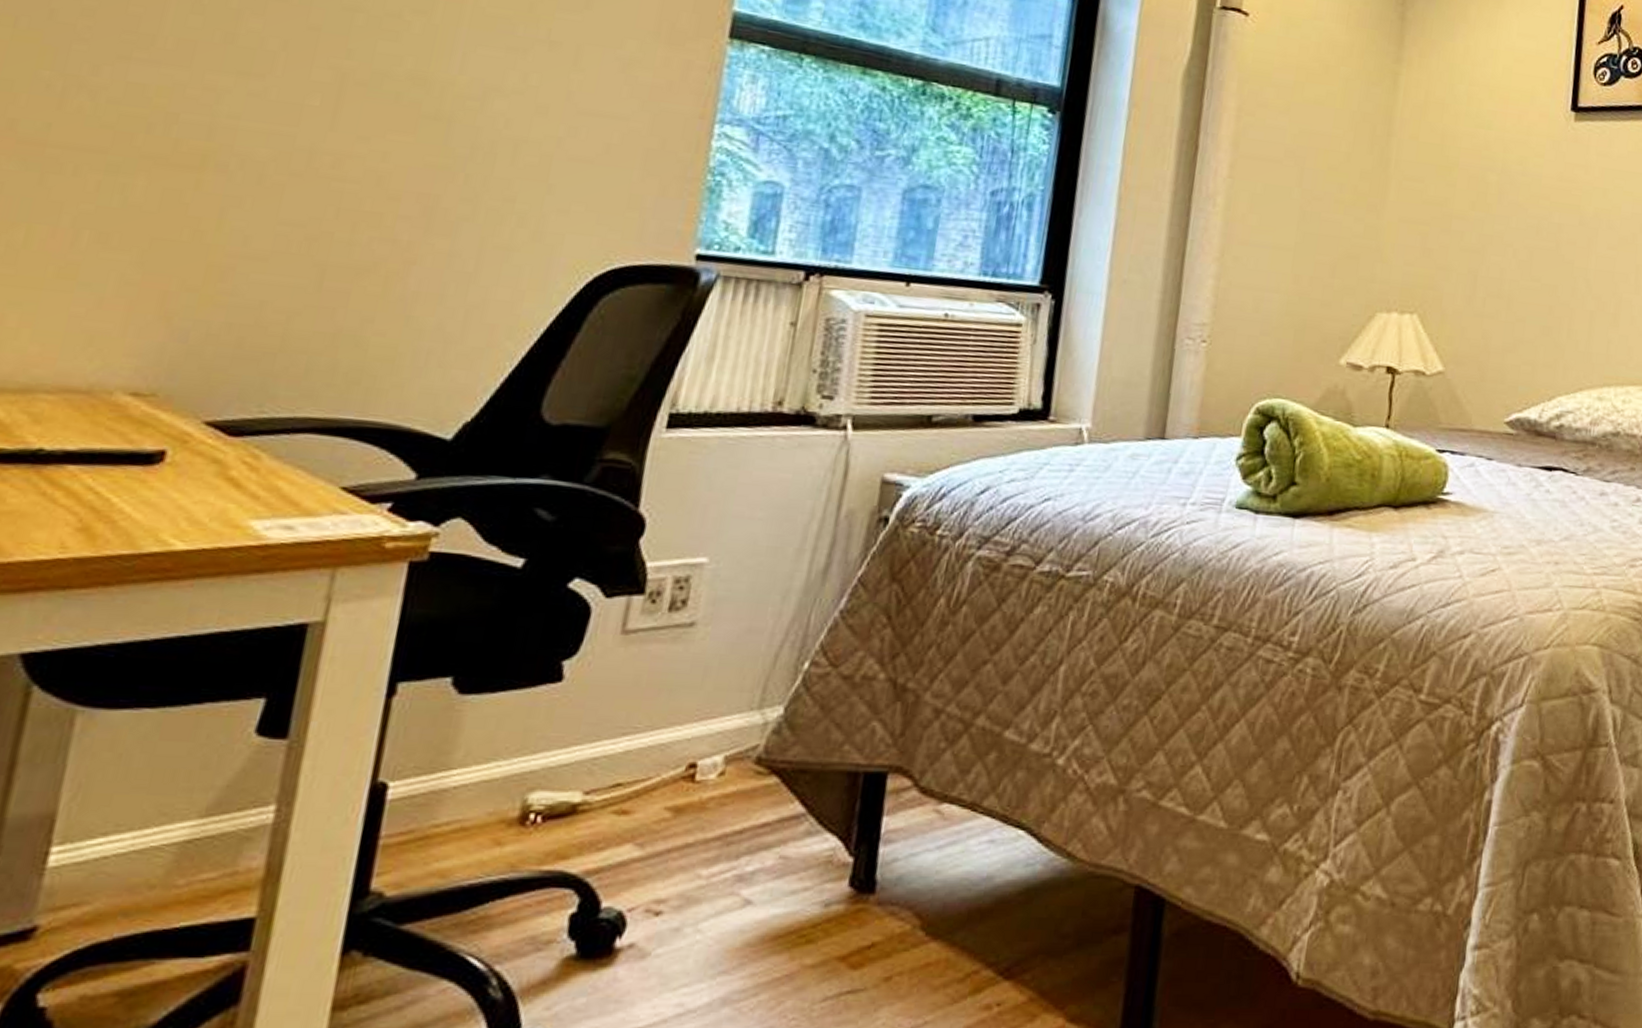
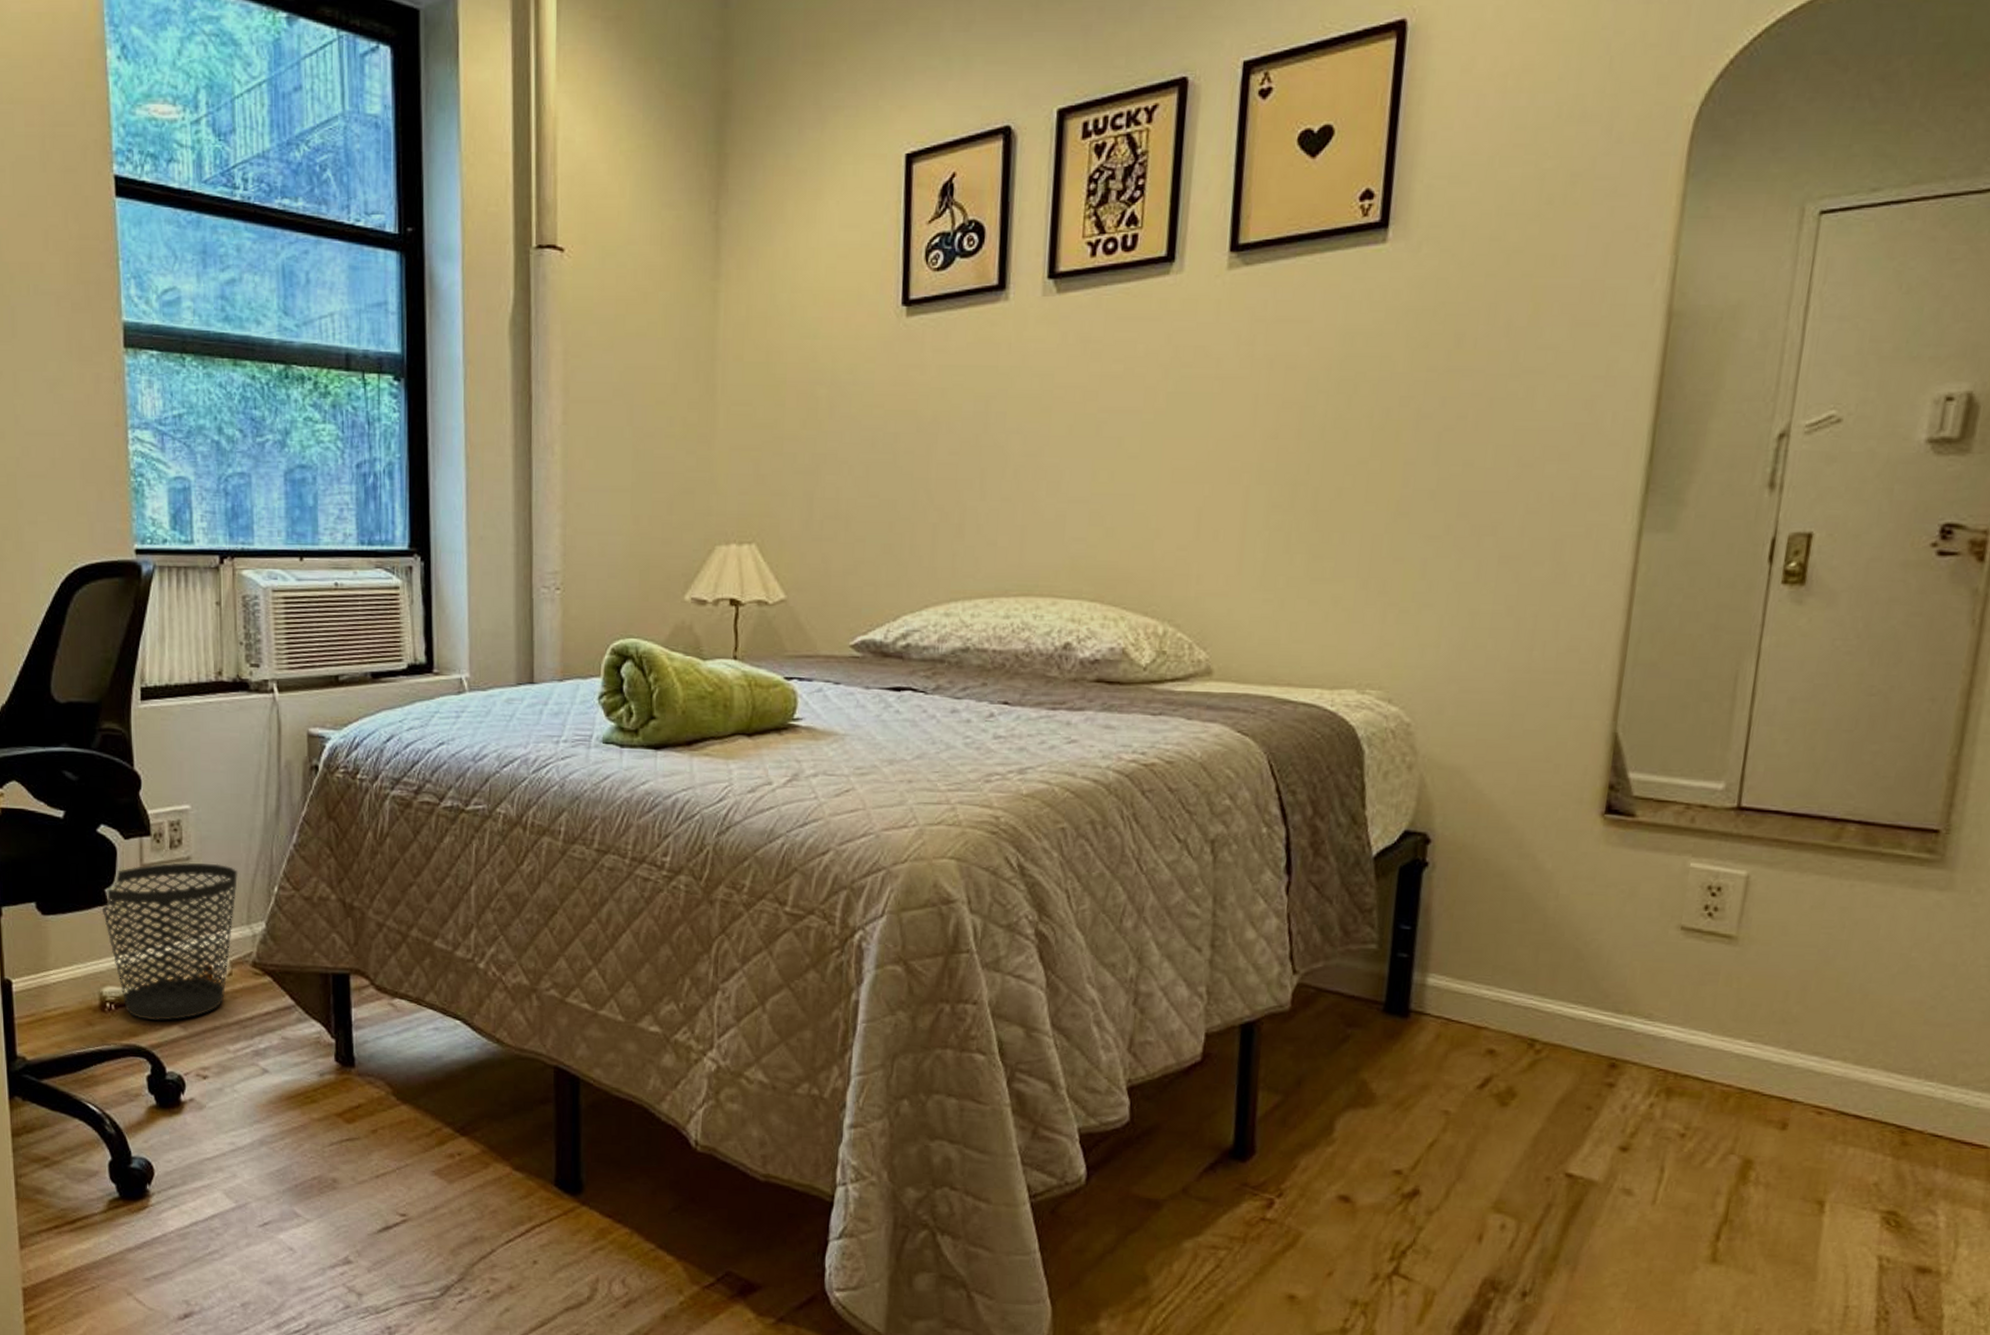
wastebasket: none [552,628,759,838] -> present [101,862,239,1021]

